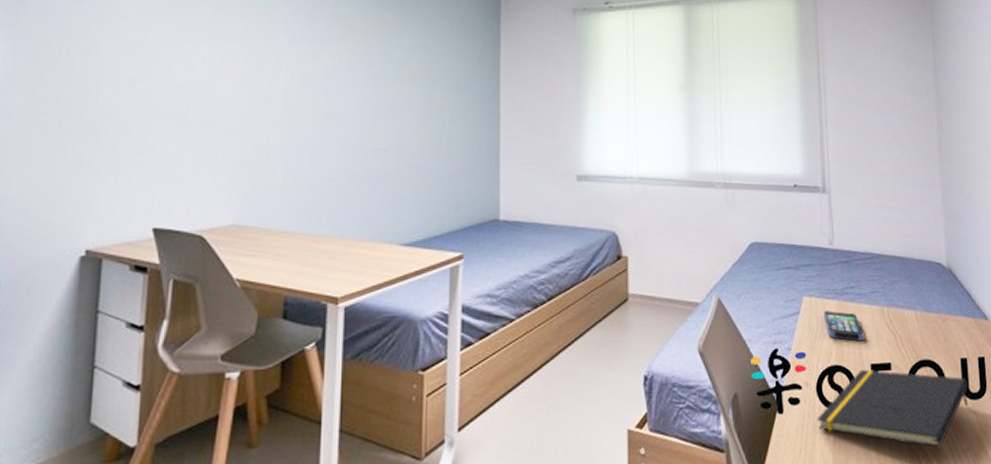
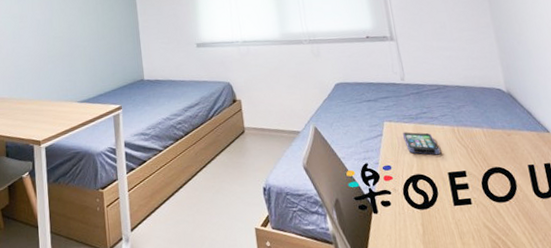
notepad: present [817,369,969,448] -> none [406,177,540,238]

